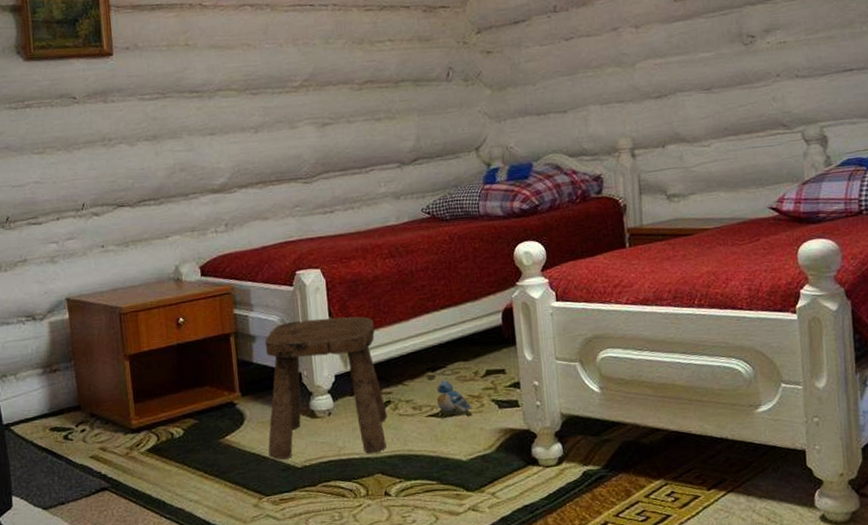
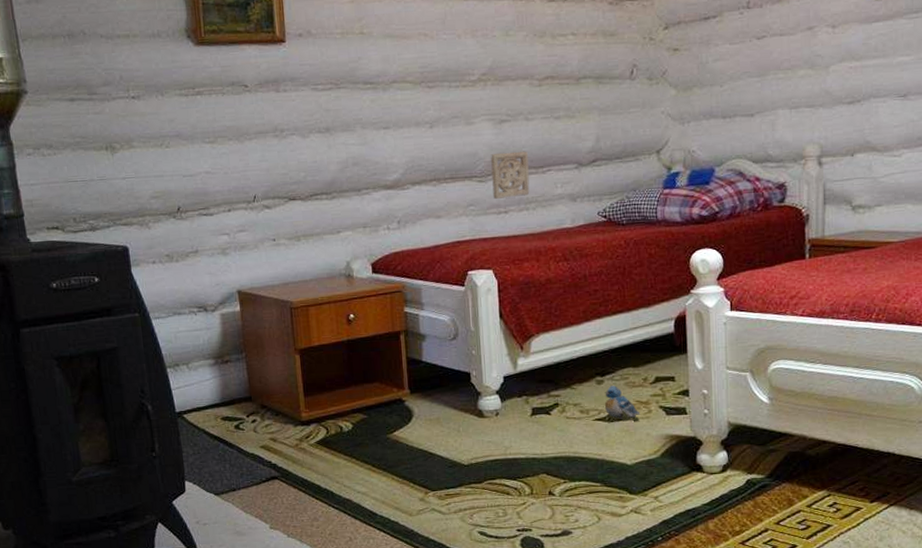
stool: present [264,316,387,460] -> none [434,319,554,456]
wall ornament: none [315,152,354,199] -> present [491,151,530,199]

